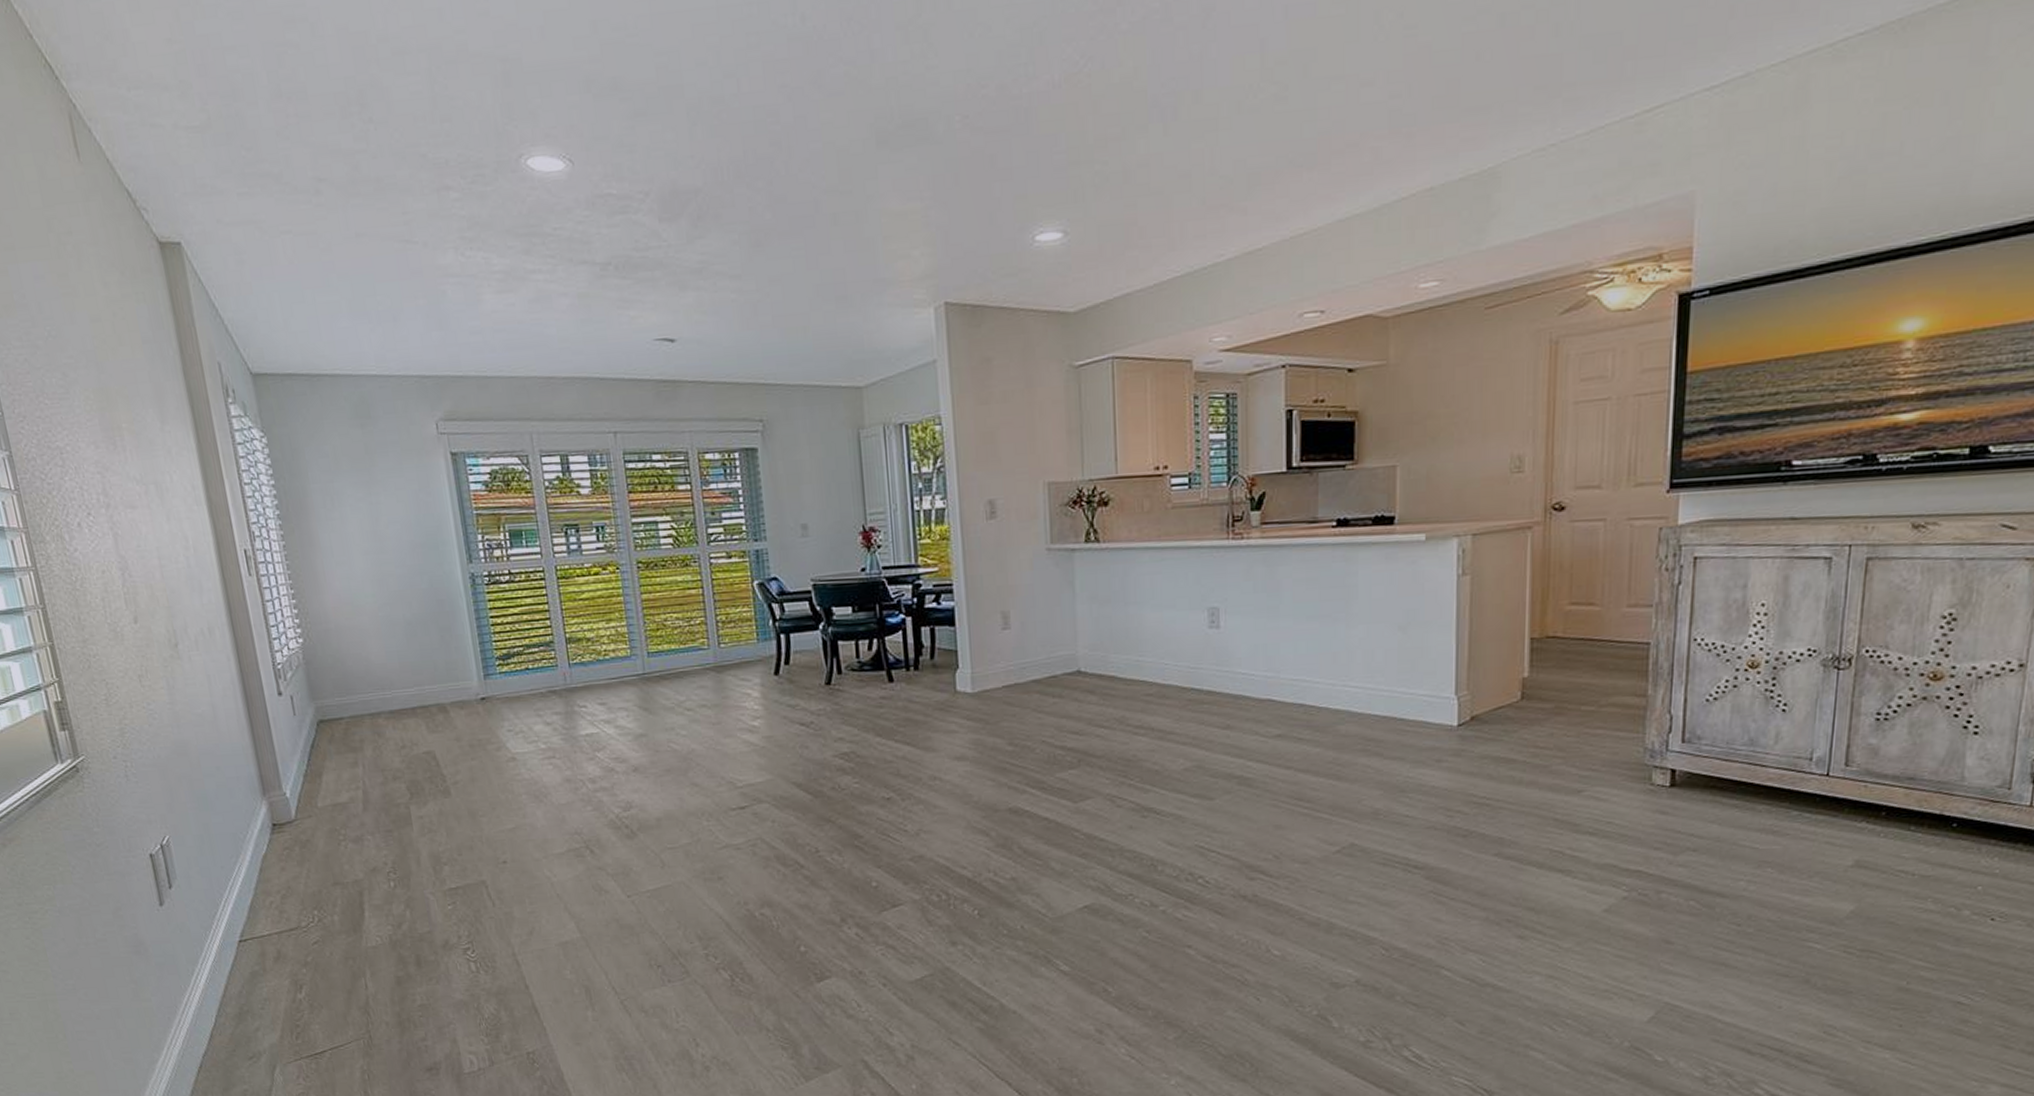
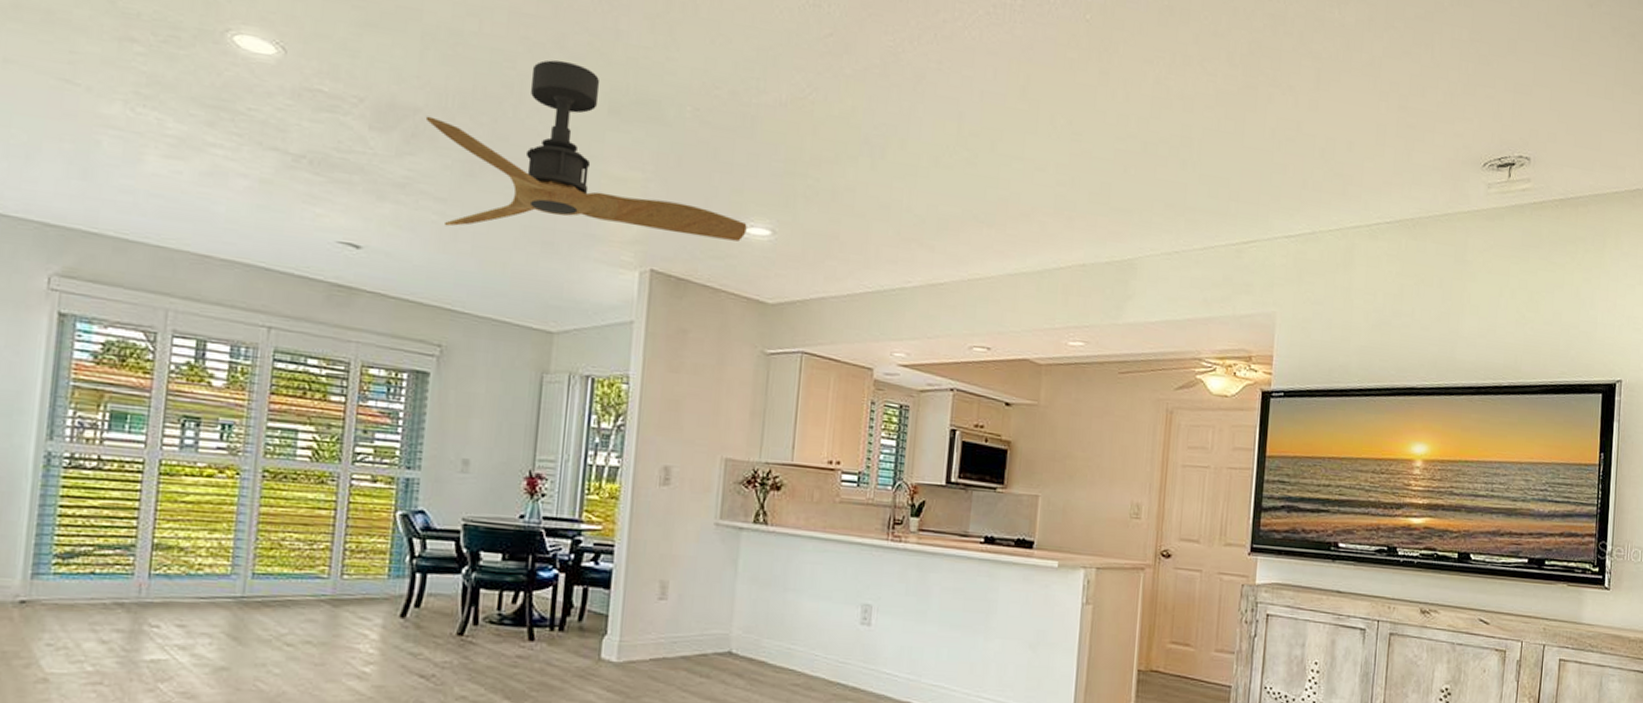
ceiling fan: none [706,100,1037,302] -> present [425,60,747,241]

